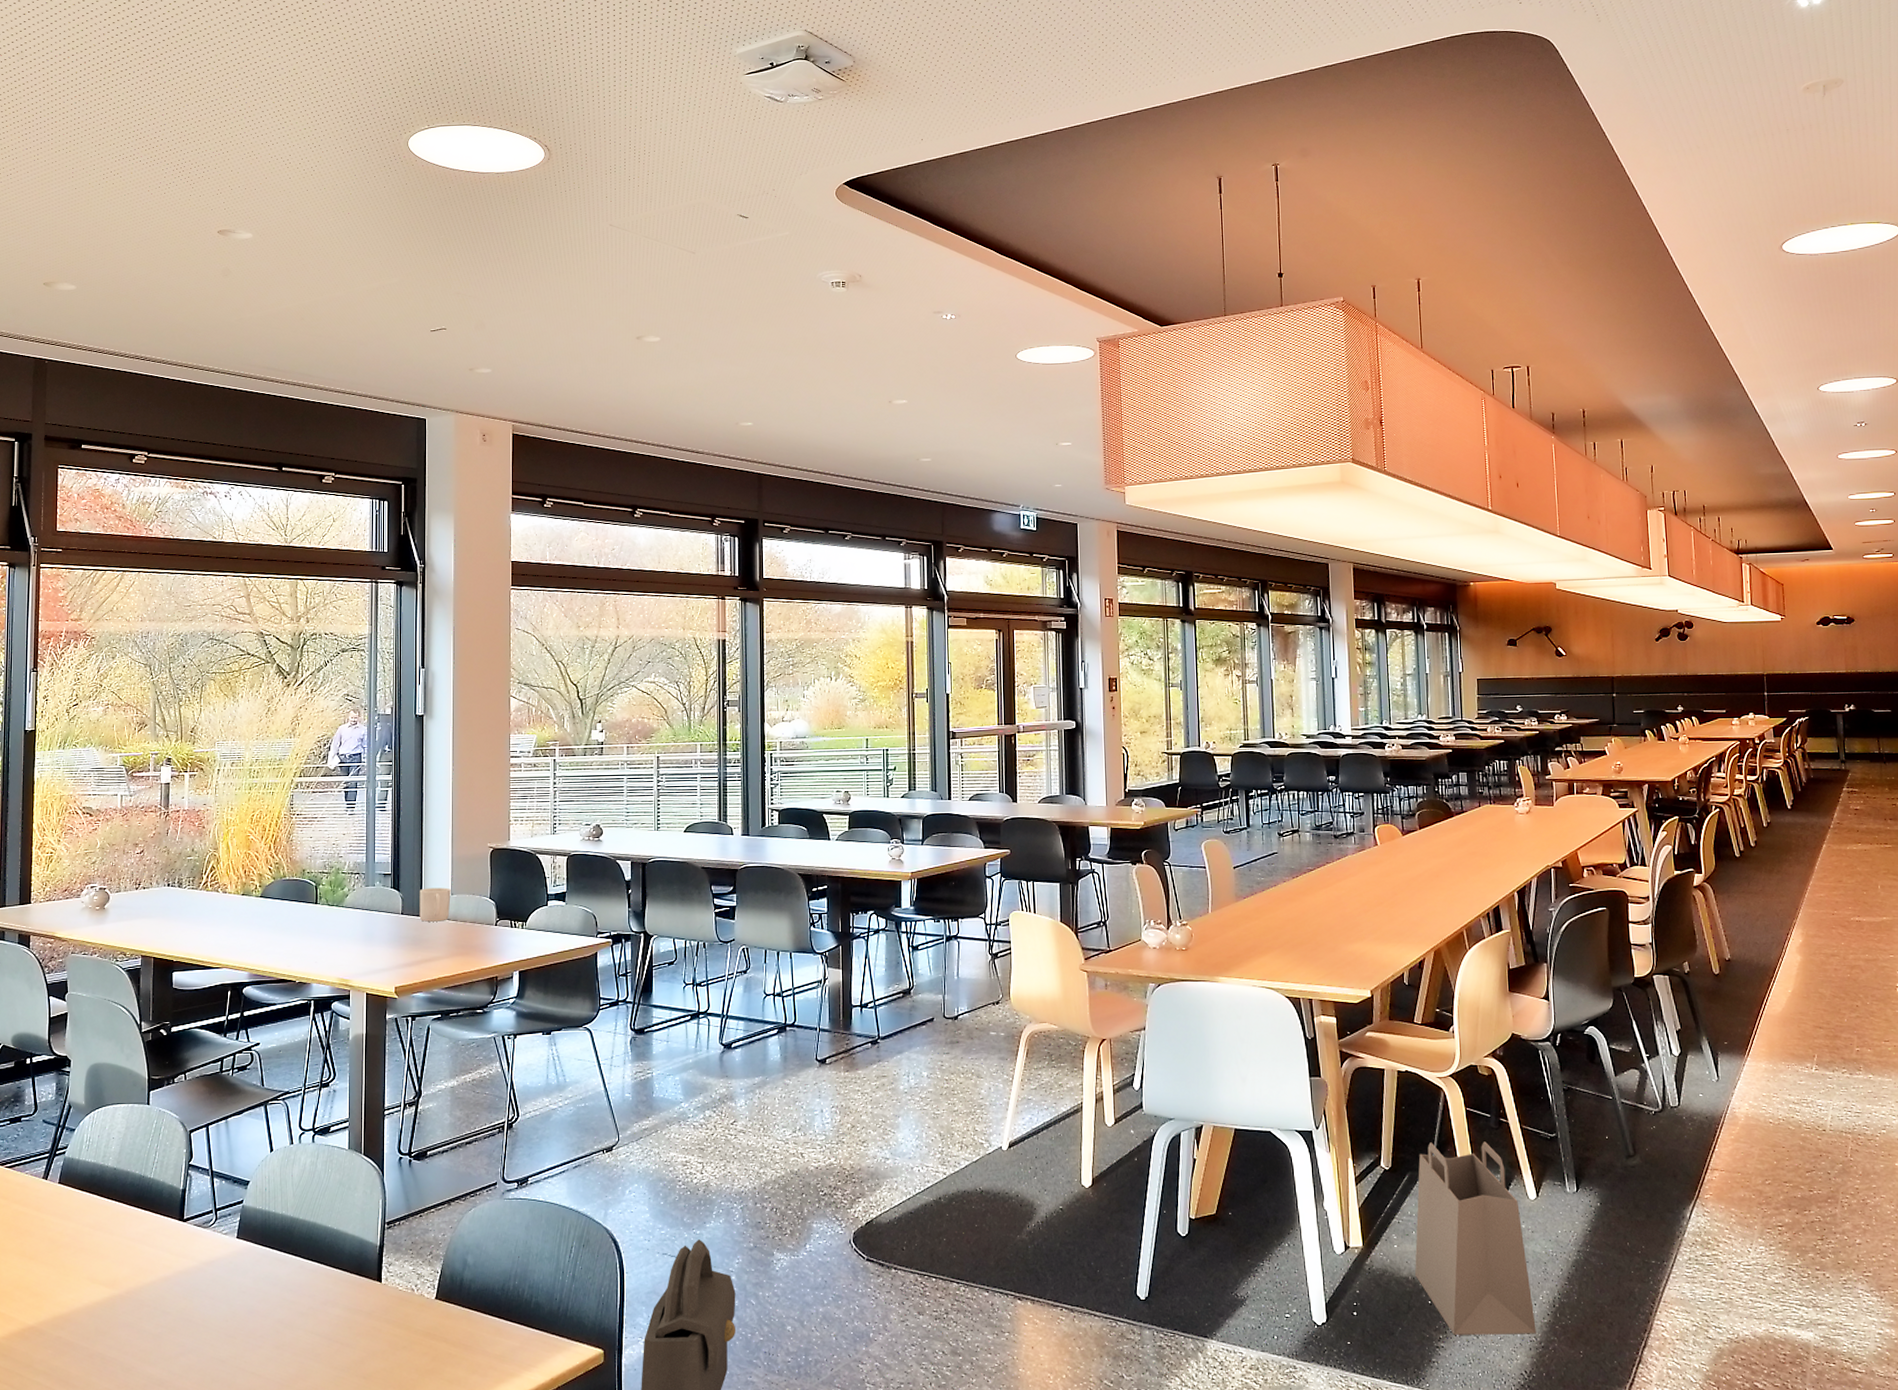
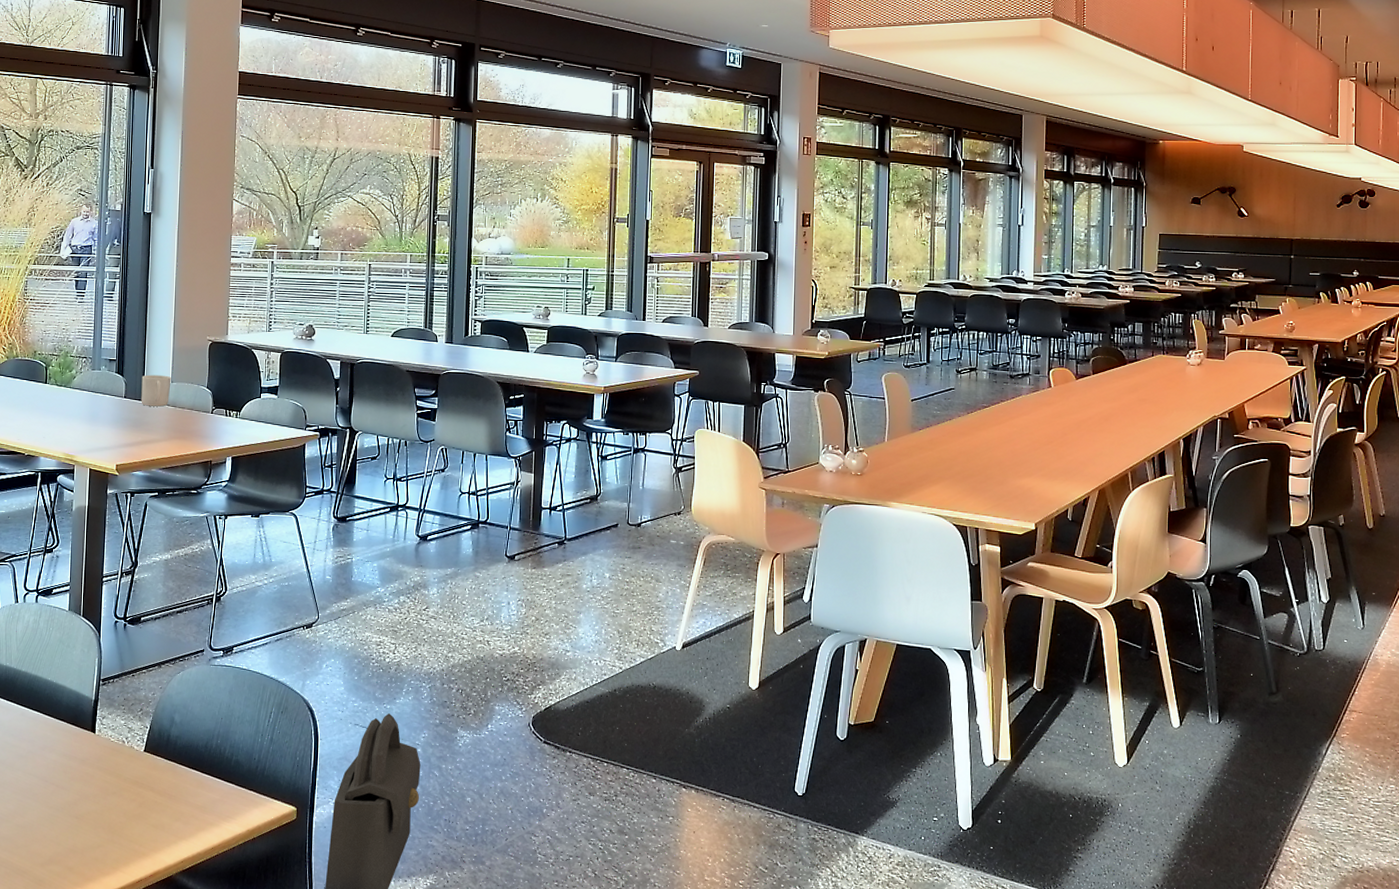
shopping bag: present [1415,1141,1536,1335] -> none [1059,668,1170,852]

